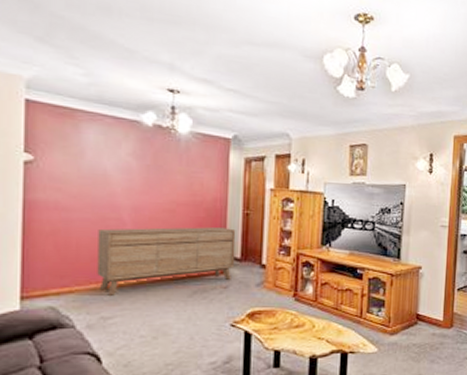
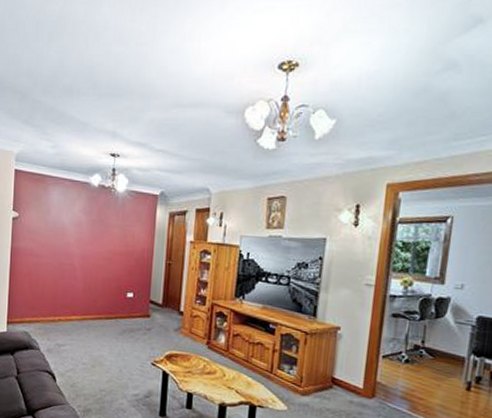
sideboard: present [97,226,236,296] -> none [55,272,159,327]

